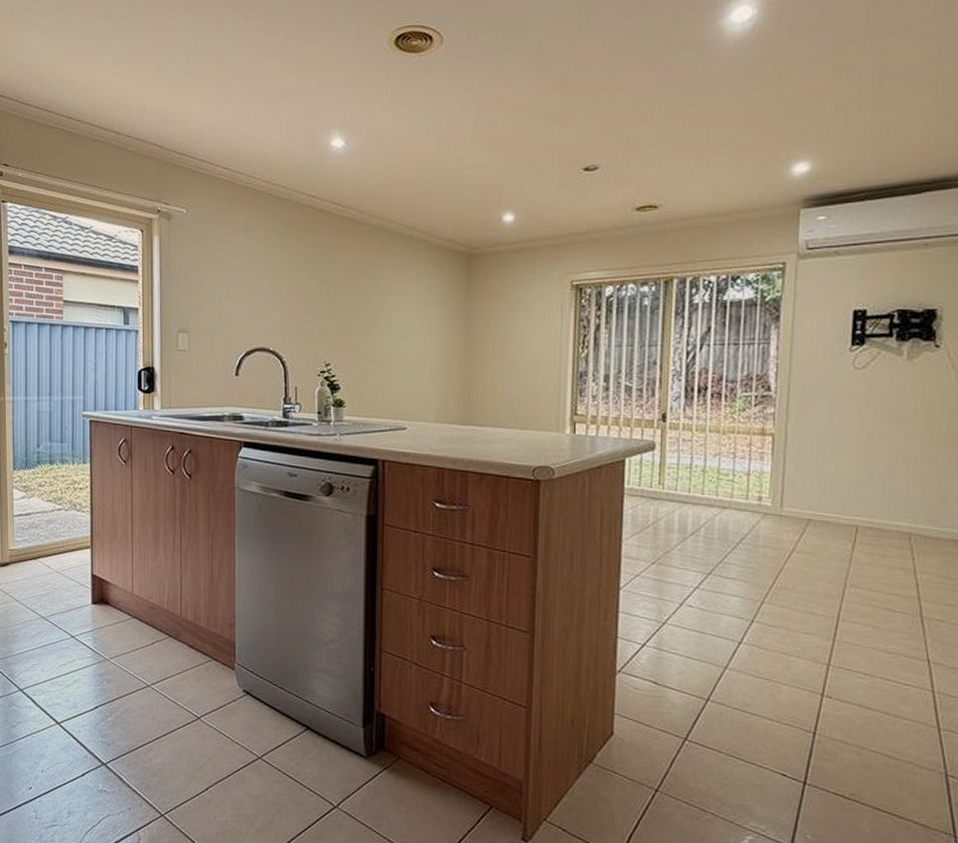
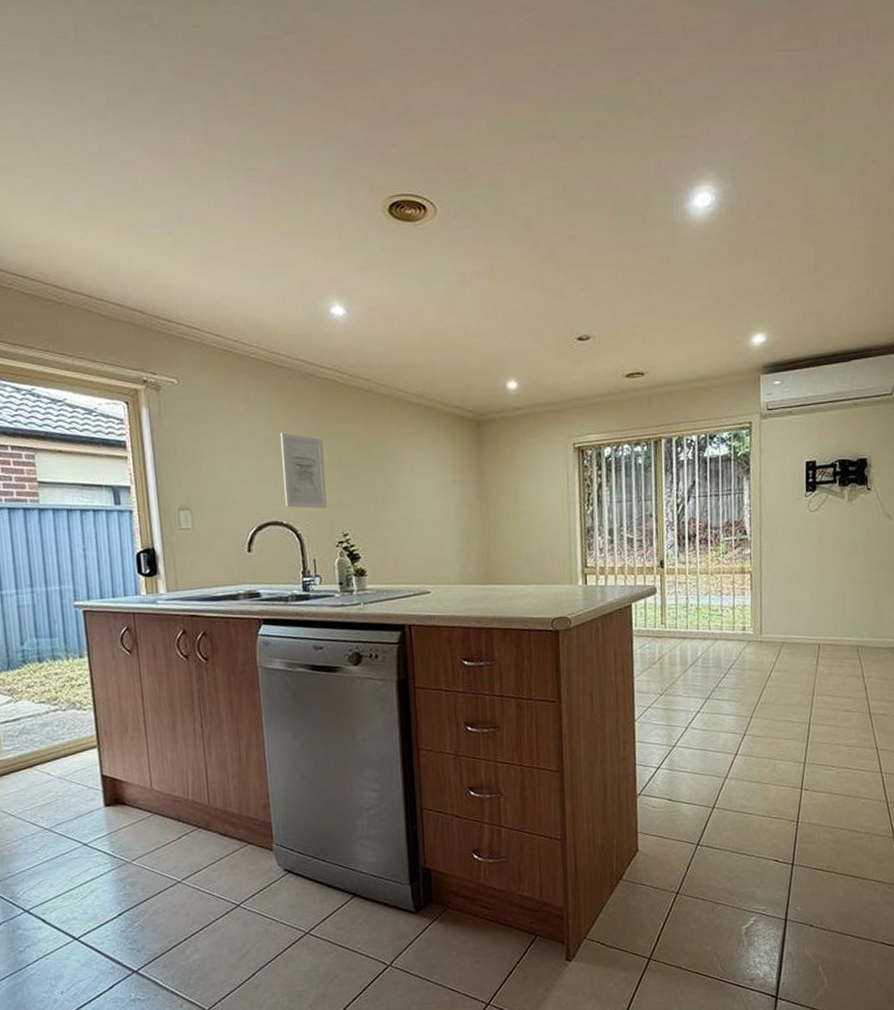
wall art: none [273,261,313,338] -> present [280,432,327,509]

